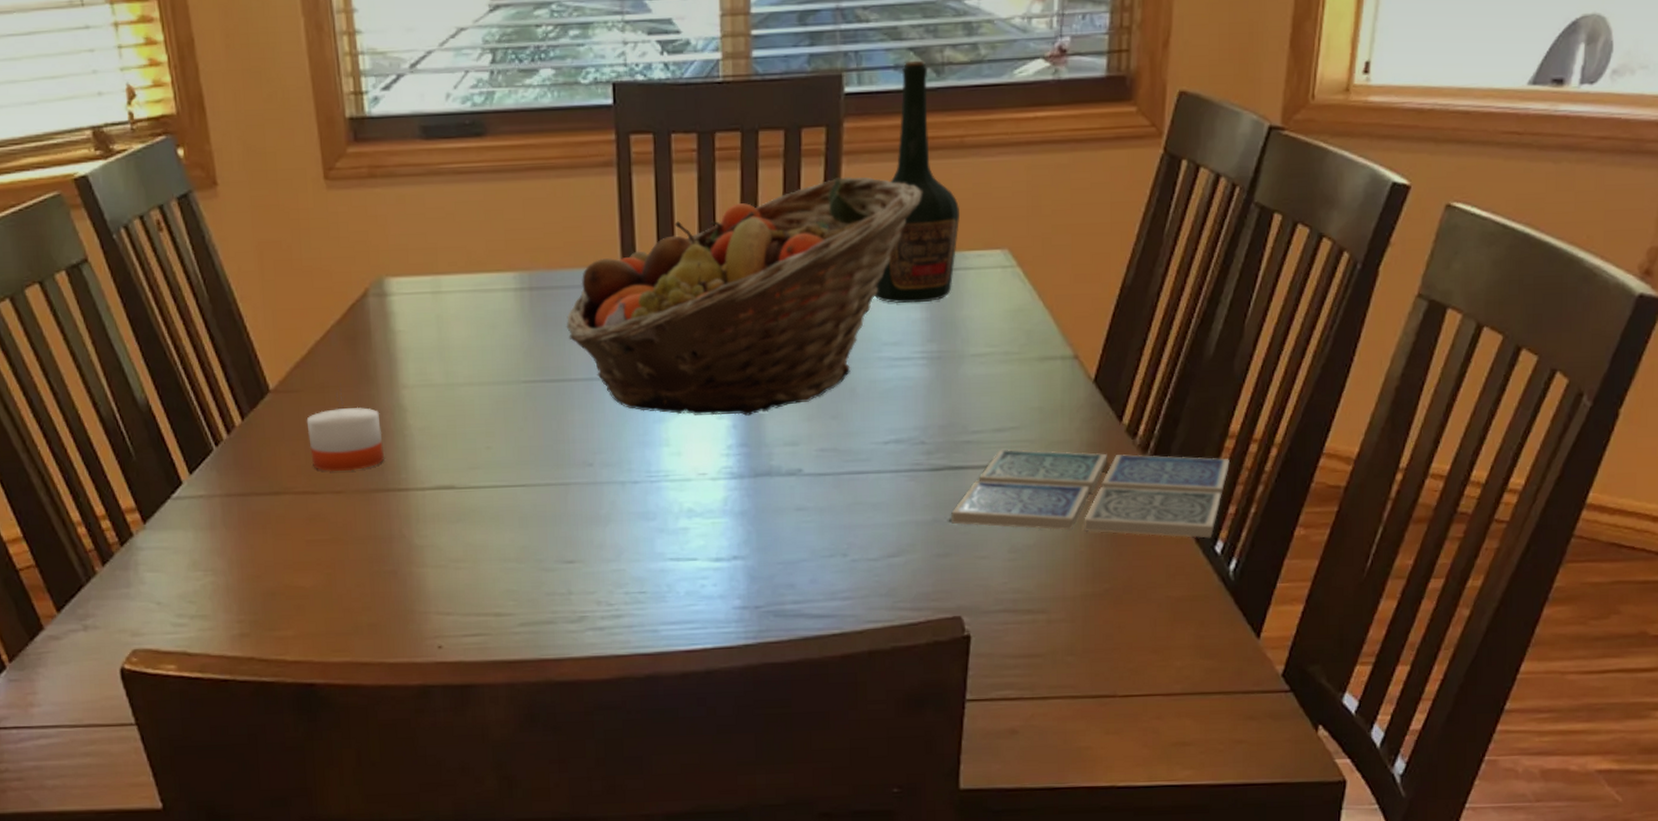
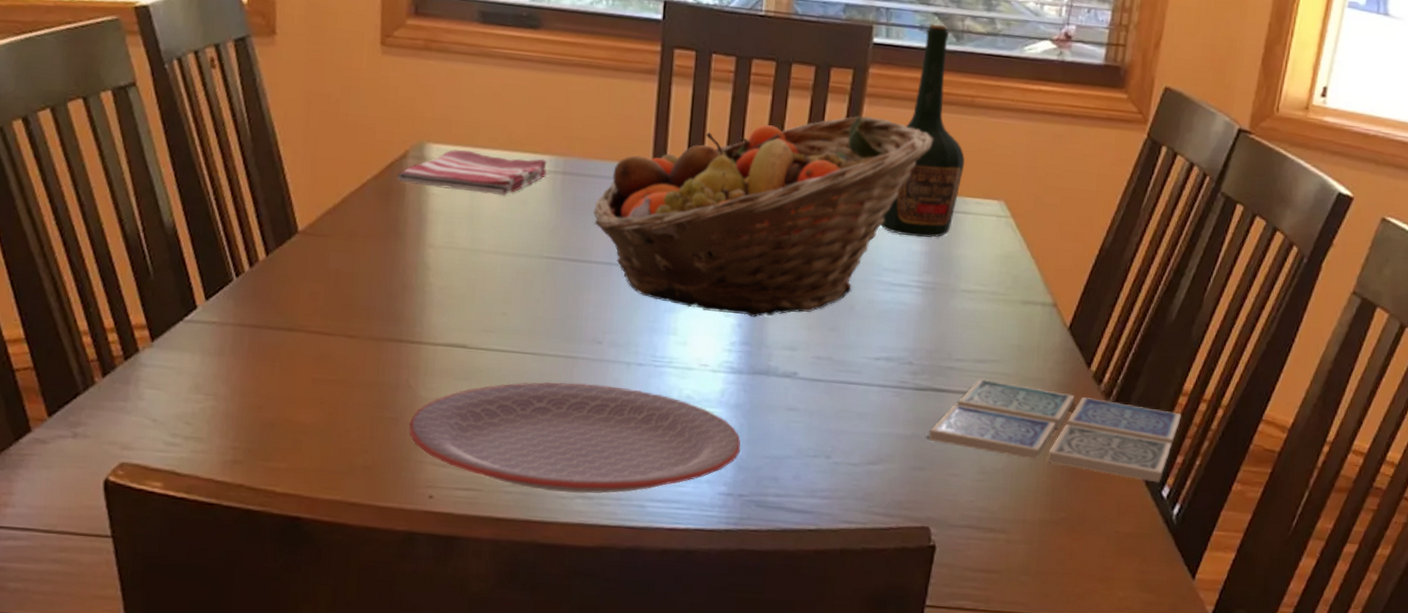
candle: present [306,396,384,472] -> none [329,247,403,318]
dish towel: none [360,276,514,324] -> present [397,149,547,195]
plate: none [408,508,751,627] -> present [409,382,741,494]

